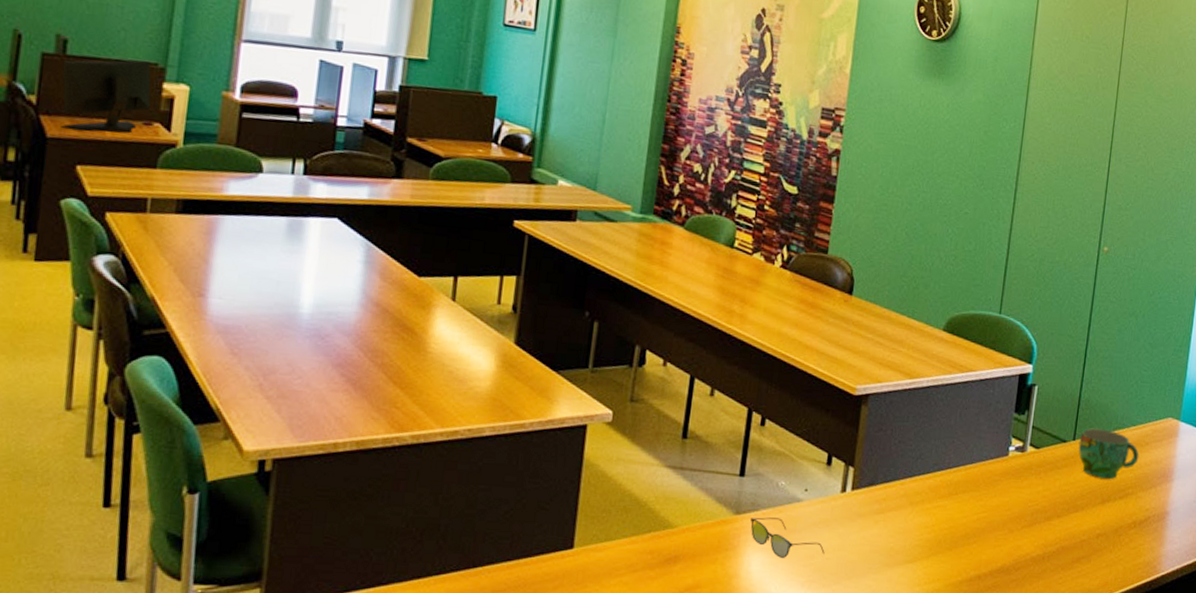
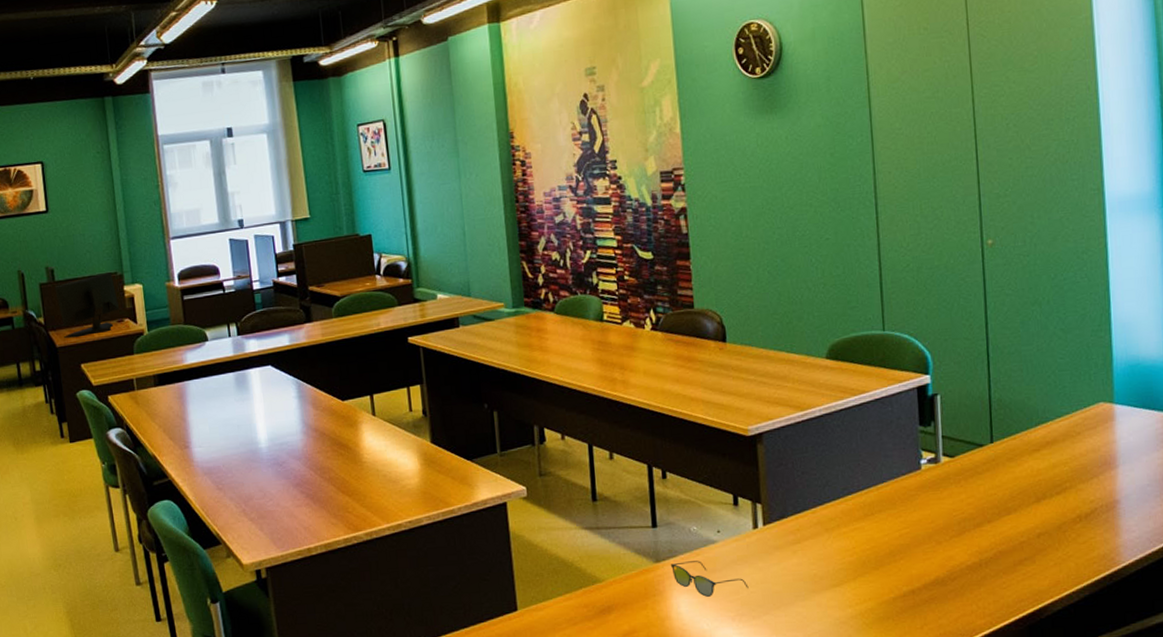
cup: present [1078,428,1139,479] -> none [998,426,1072,477]

